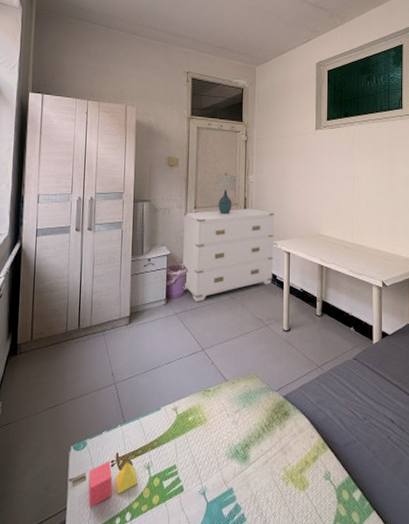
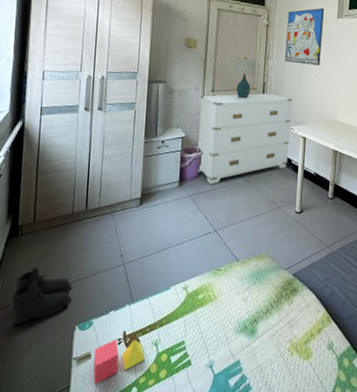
boots: none [10,386,67,443] -> present [10,267,73,325]
wall art: none [264,120,302,178] -> present [284,7,324,65]

